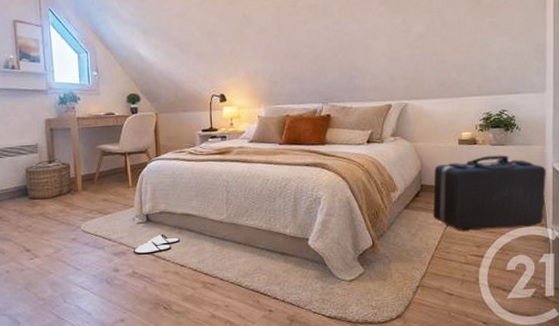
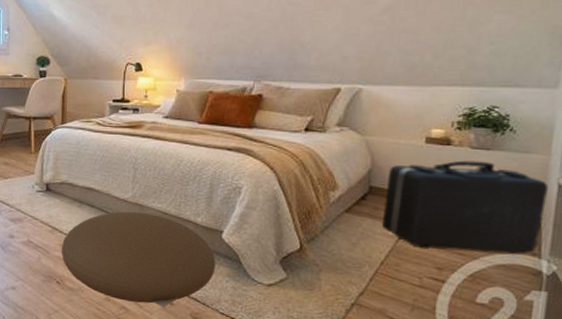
slippers: present [134,233,180,255] -> none [31,205,79,225]
pouf: none [165,230,305,317] -> present [61,211,216,309]

